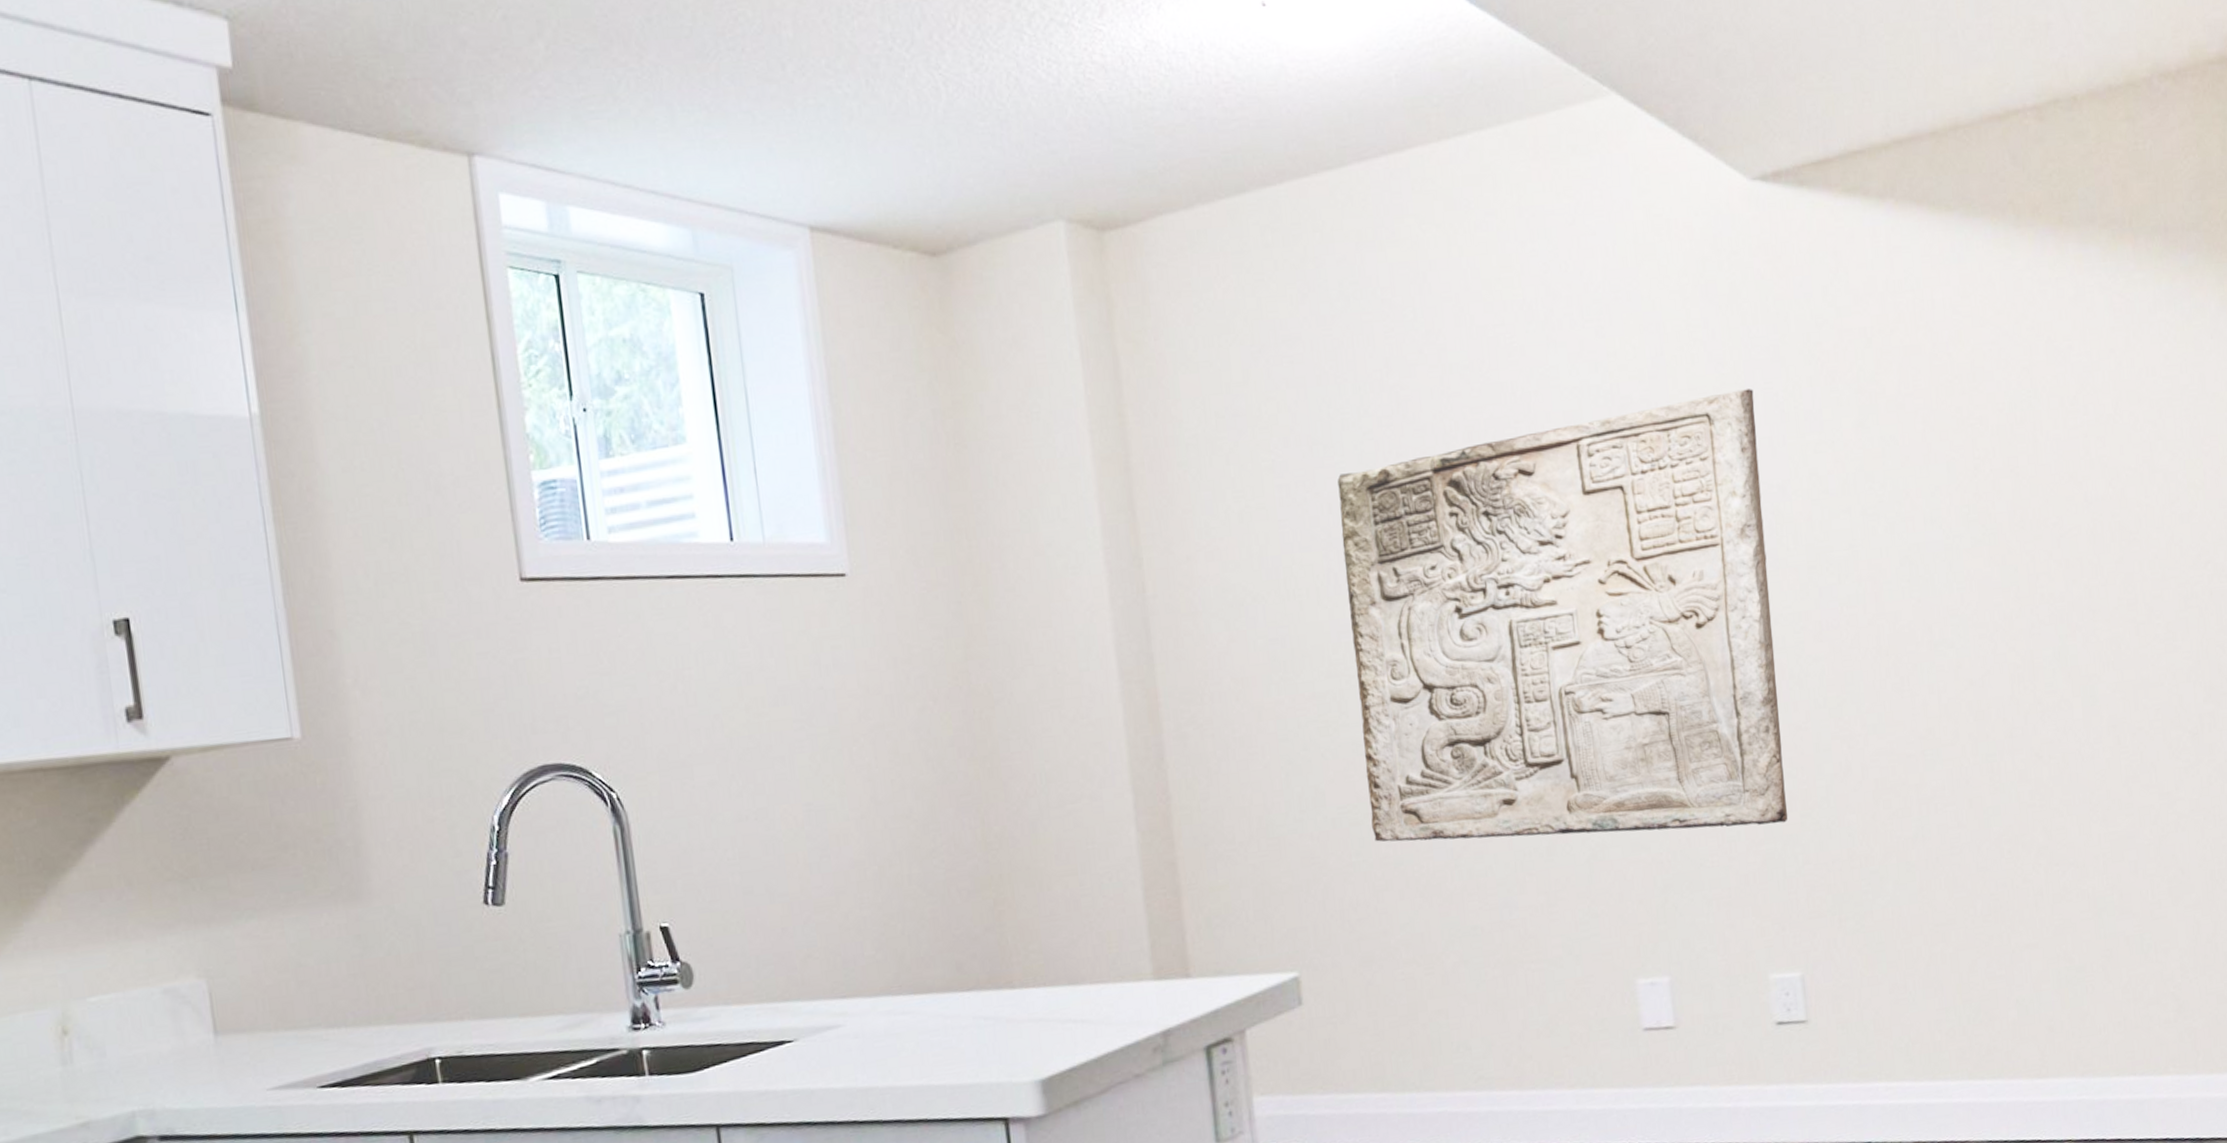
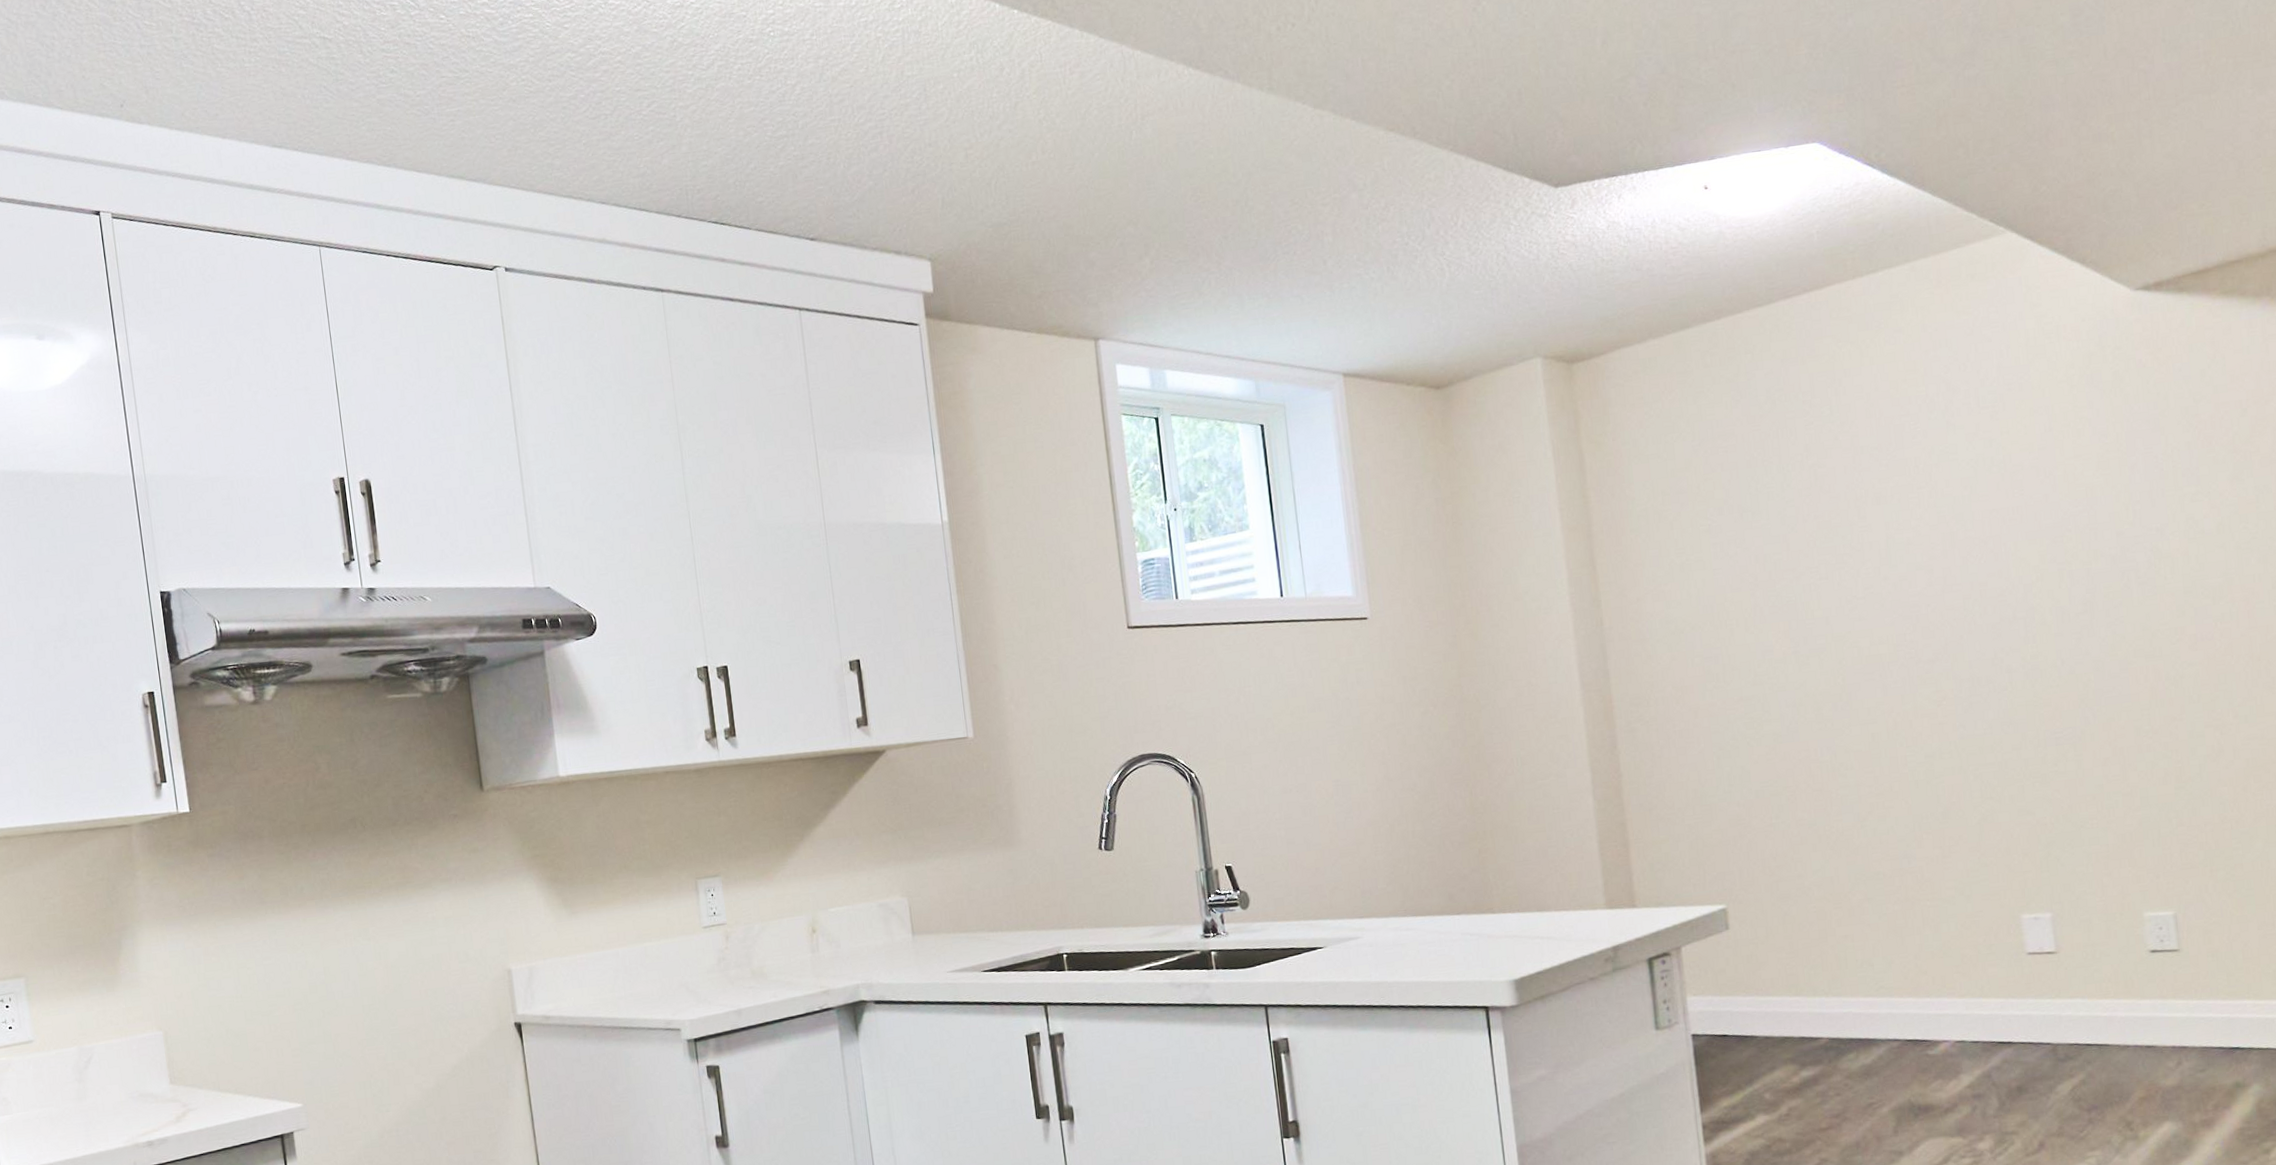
stone relief: present [1337,388,1788,842] -> none [1764,453,2163,808]

